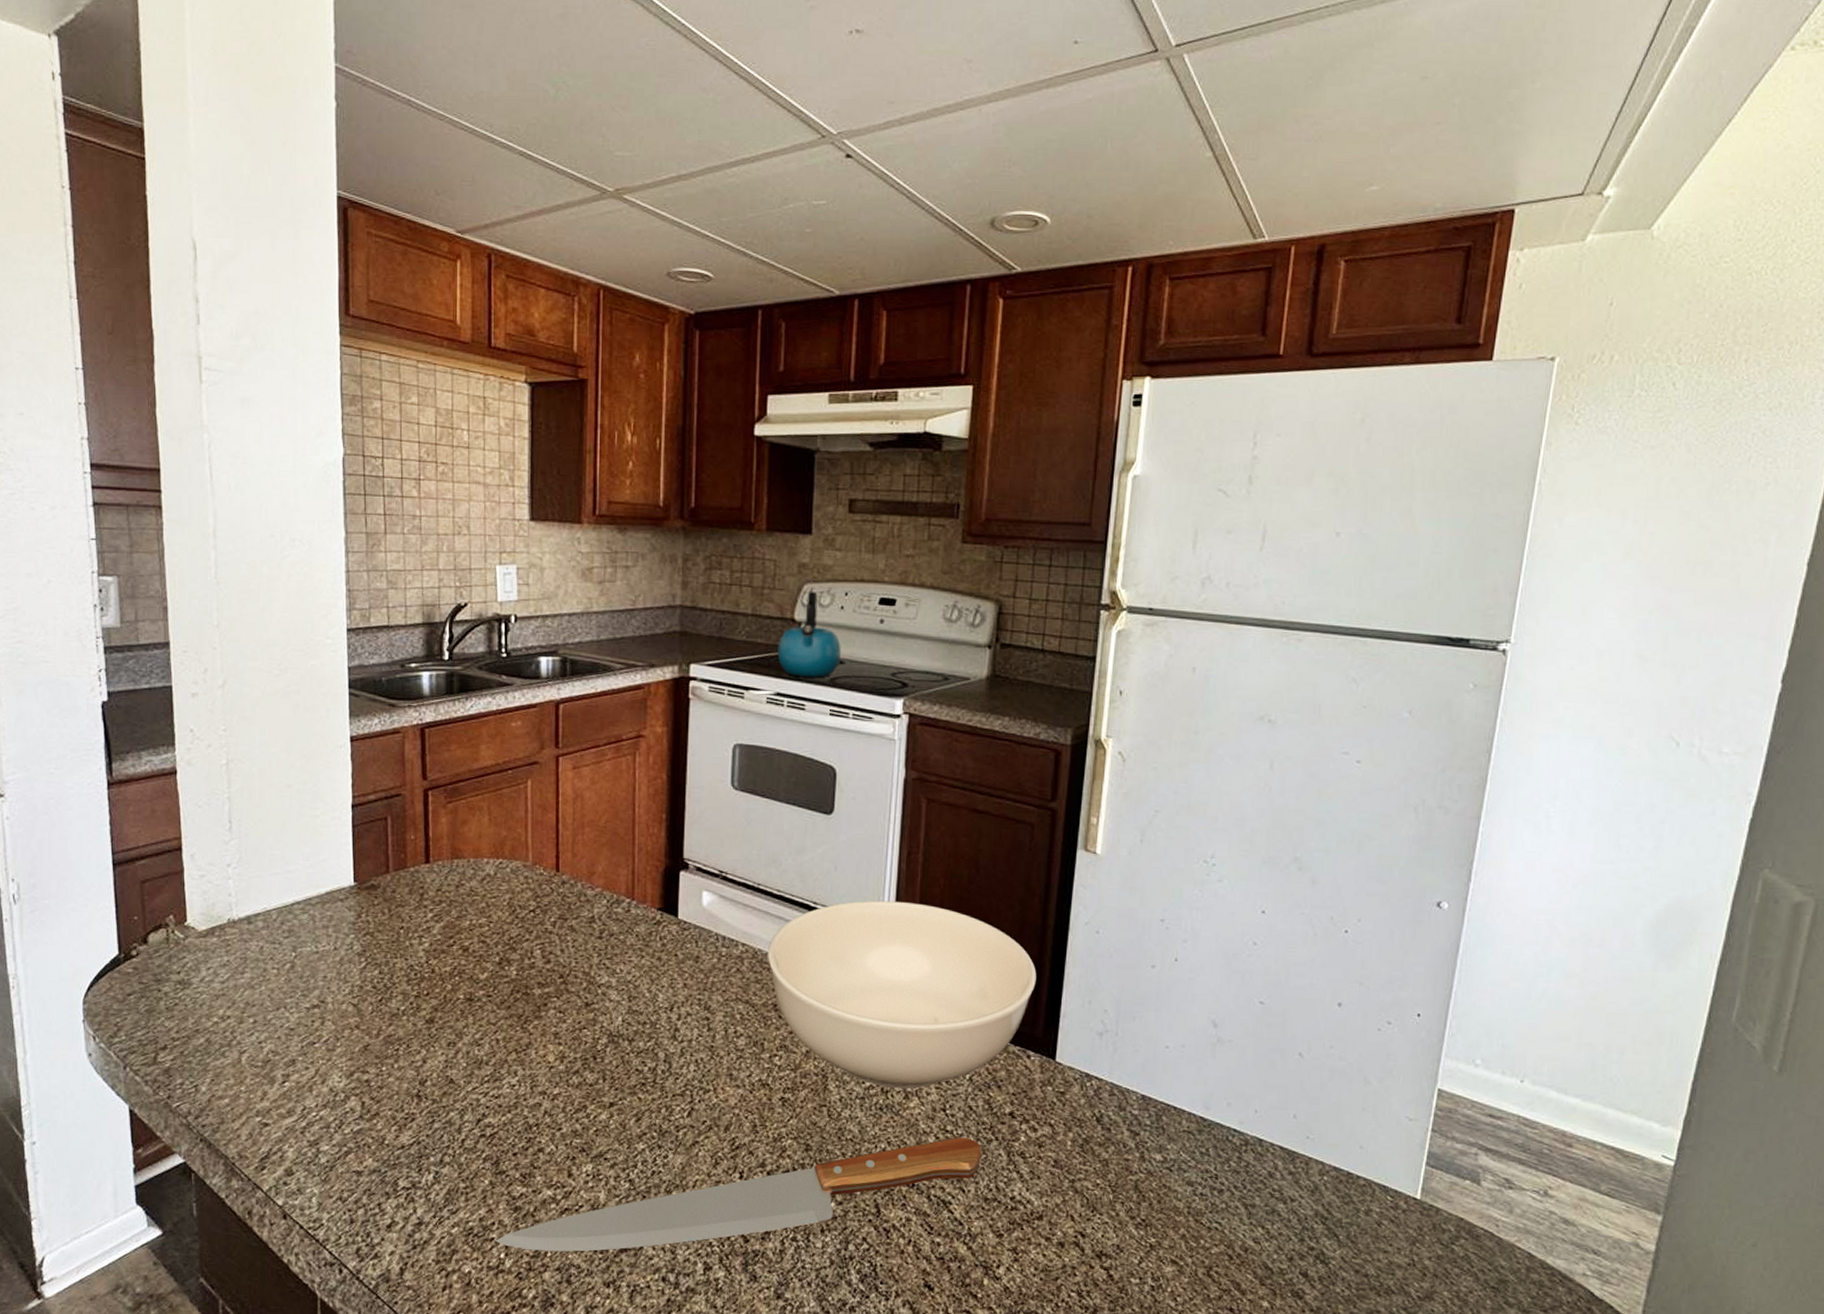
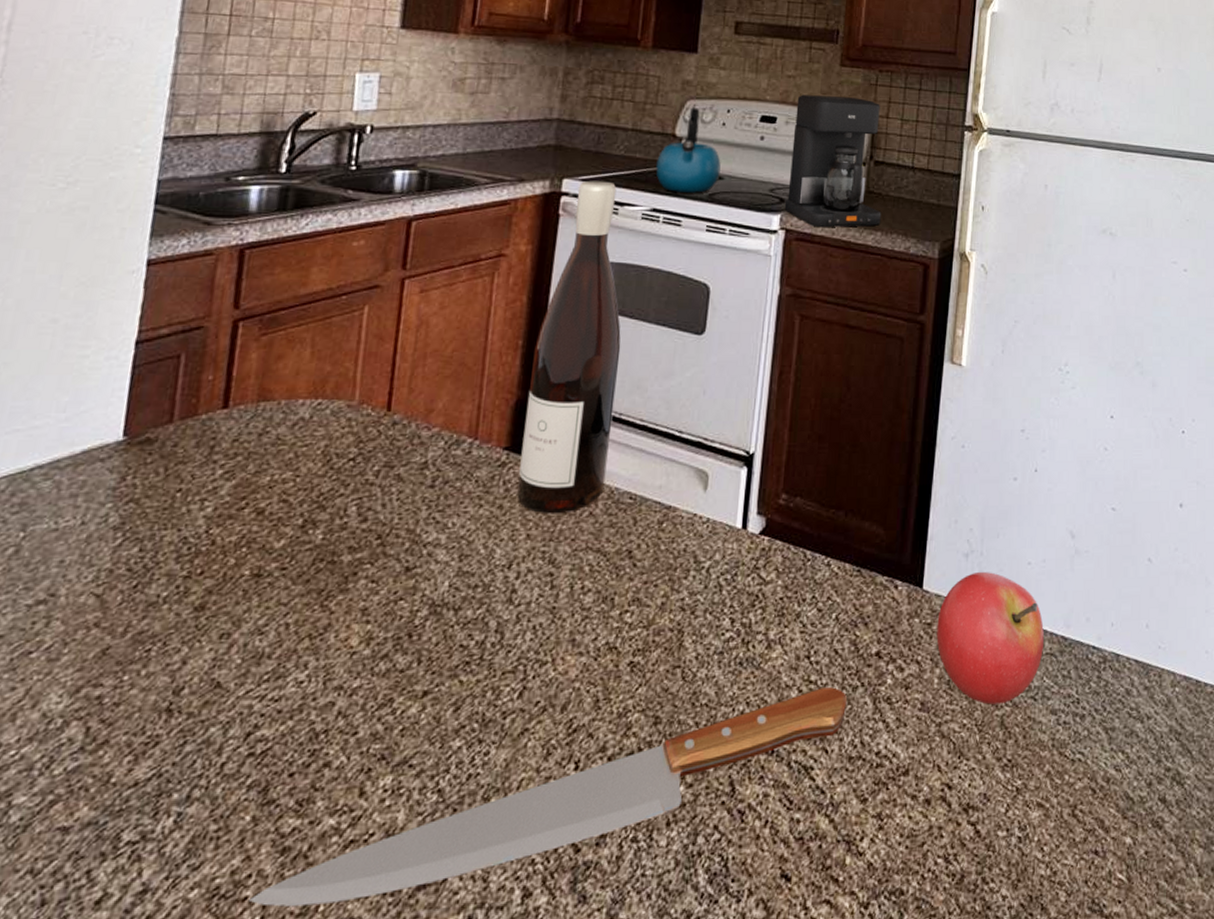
bottle: none [672,665,755,968] -> present [517,180,621,514]
bowl: present [768,900,1037,1089] -> none [625,425,905,638]
coffee maker: none [907,575,1009,713] -> present [784,94,882,228]
fruit: none [1070,1050,1182,1171] -> present [936,571,1045,705]

